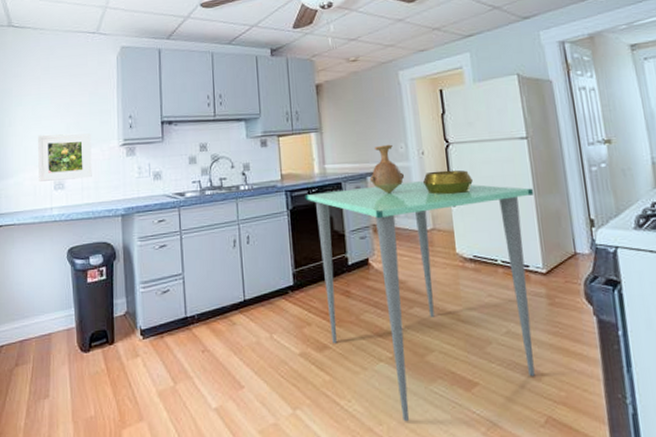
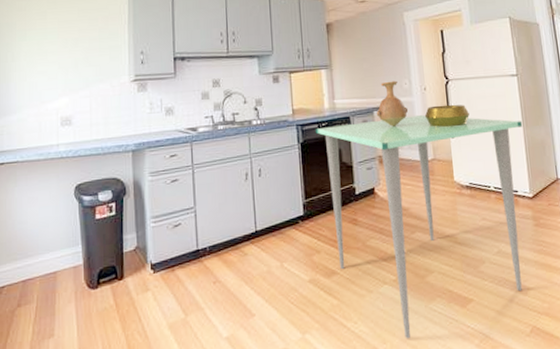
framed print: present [38,133,92,182] -> none [44,69,102,118]

